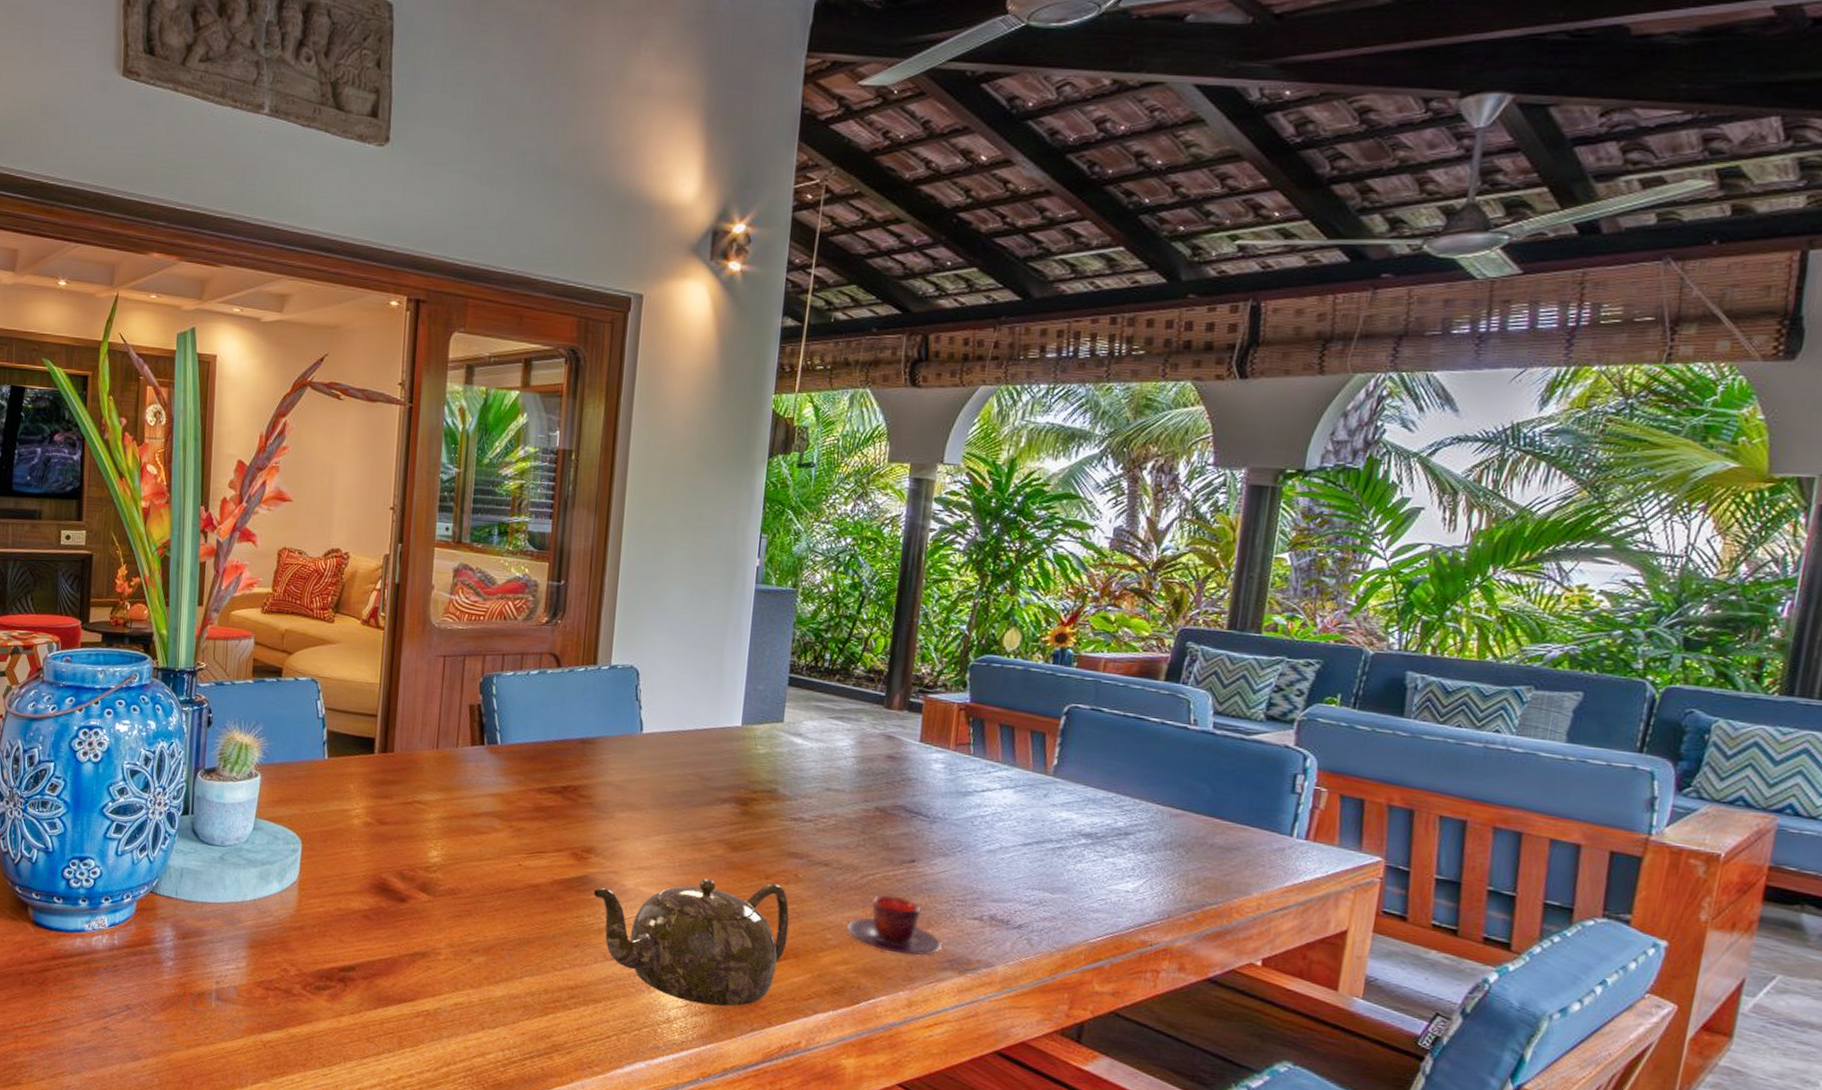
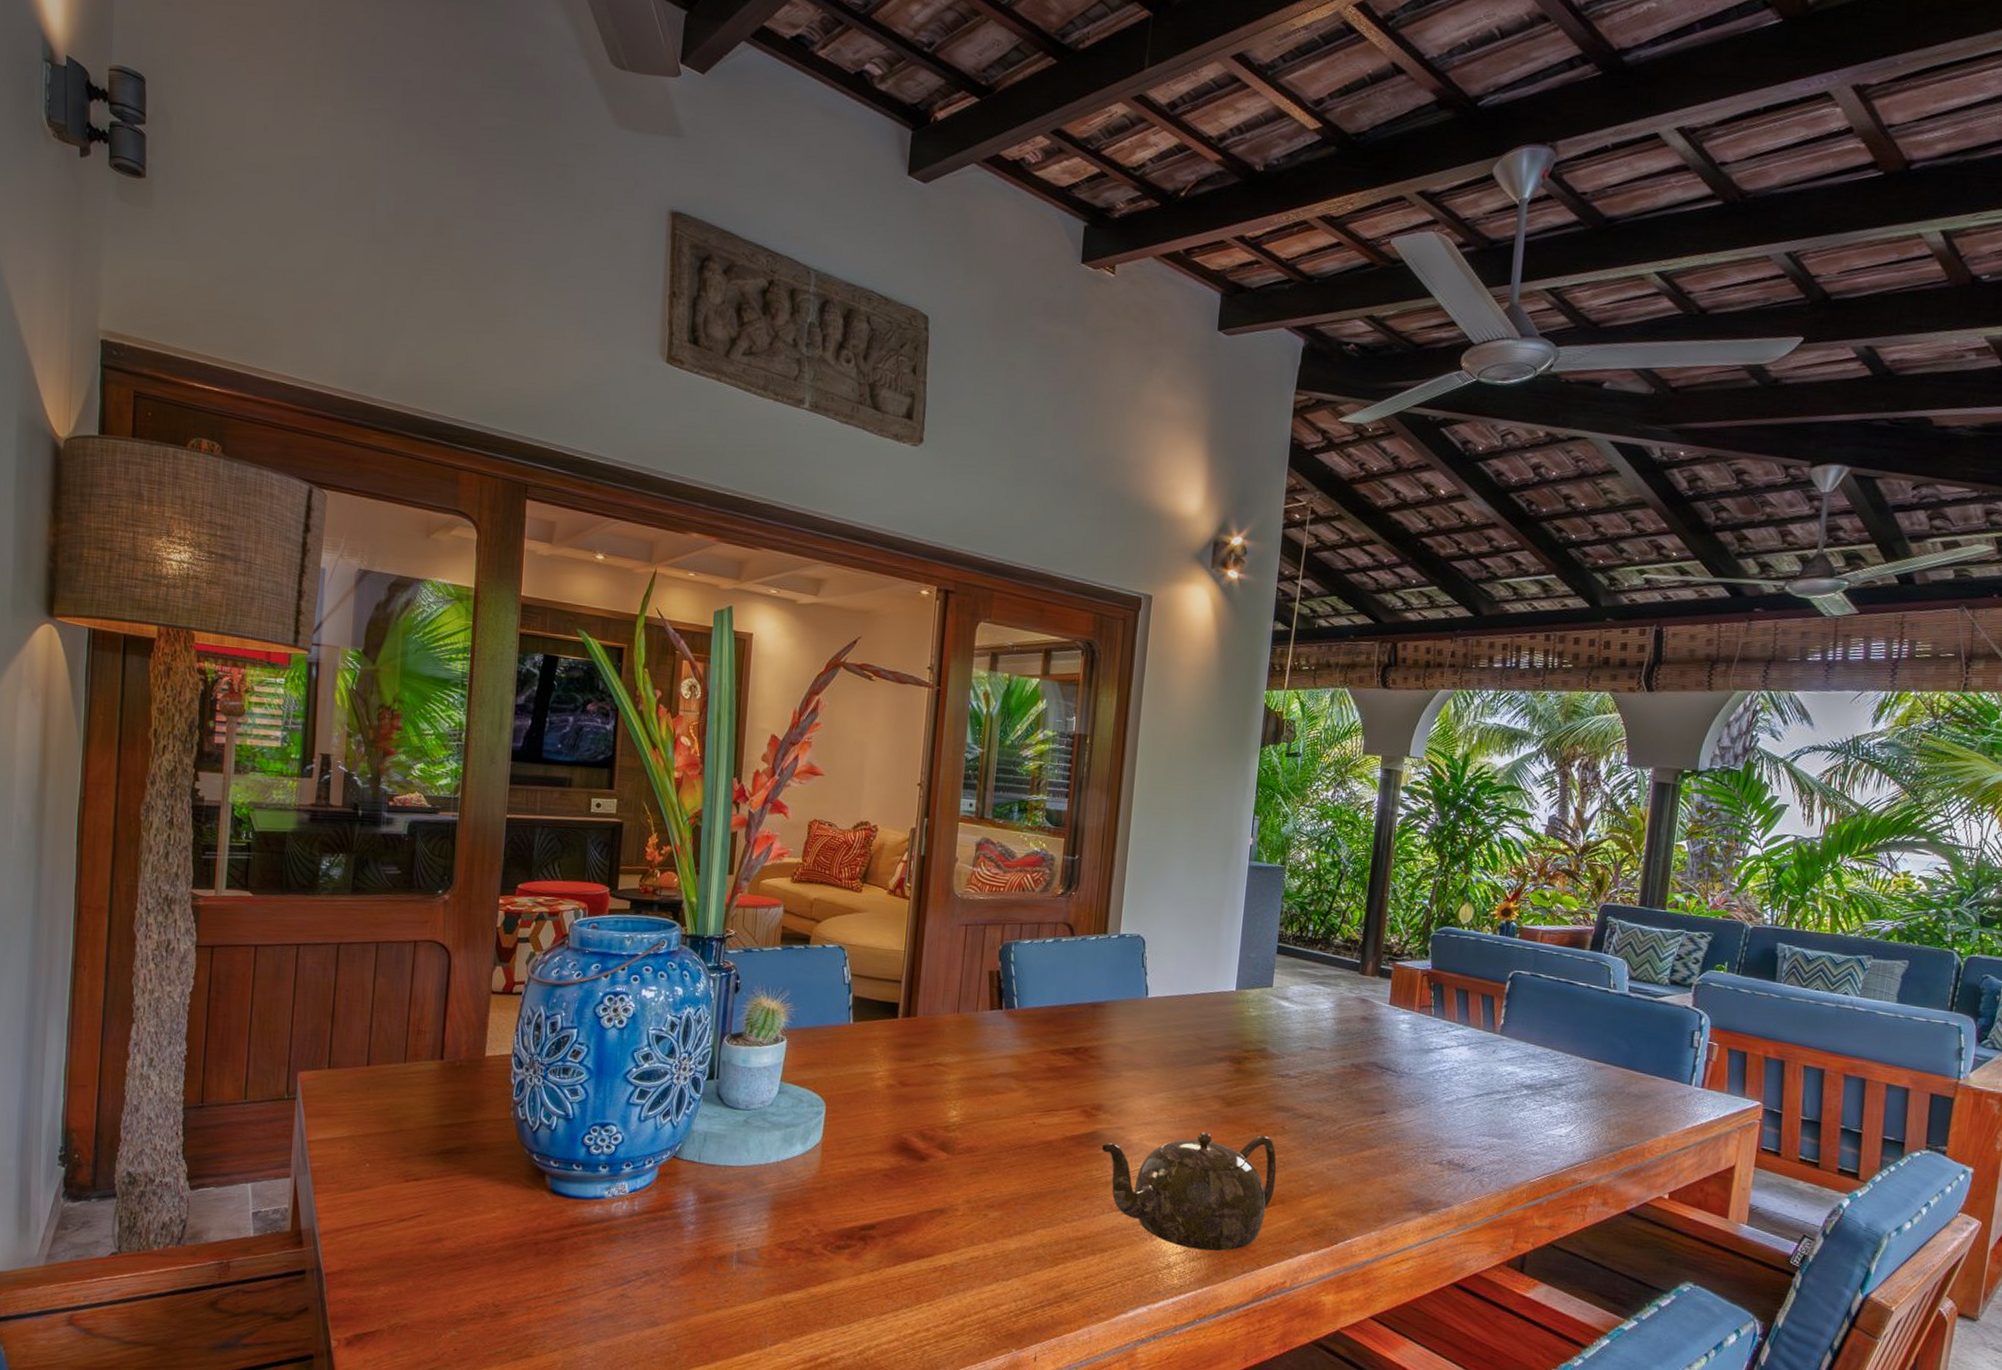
teacup: present [846,894,942,956] -> none [1326,1143,1408,1198]

